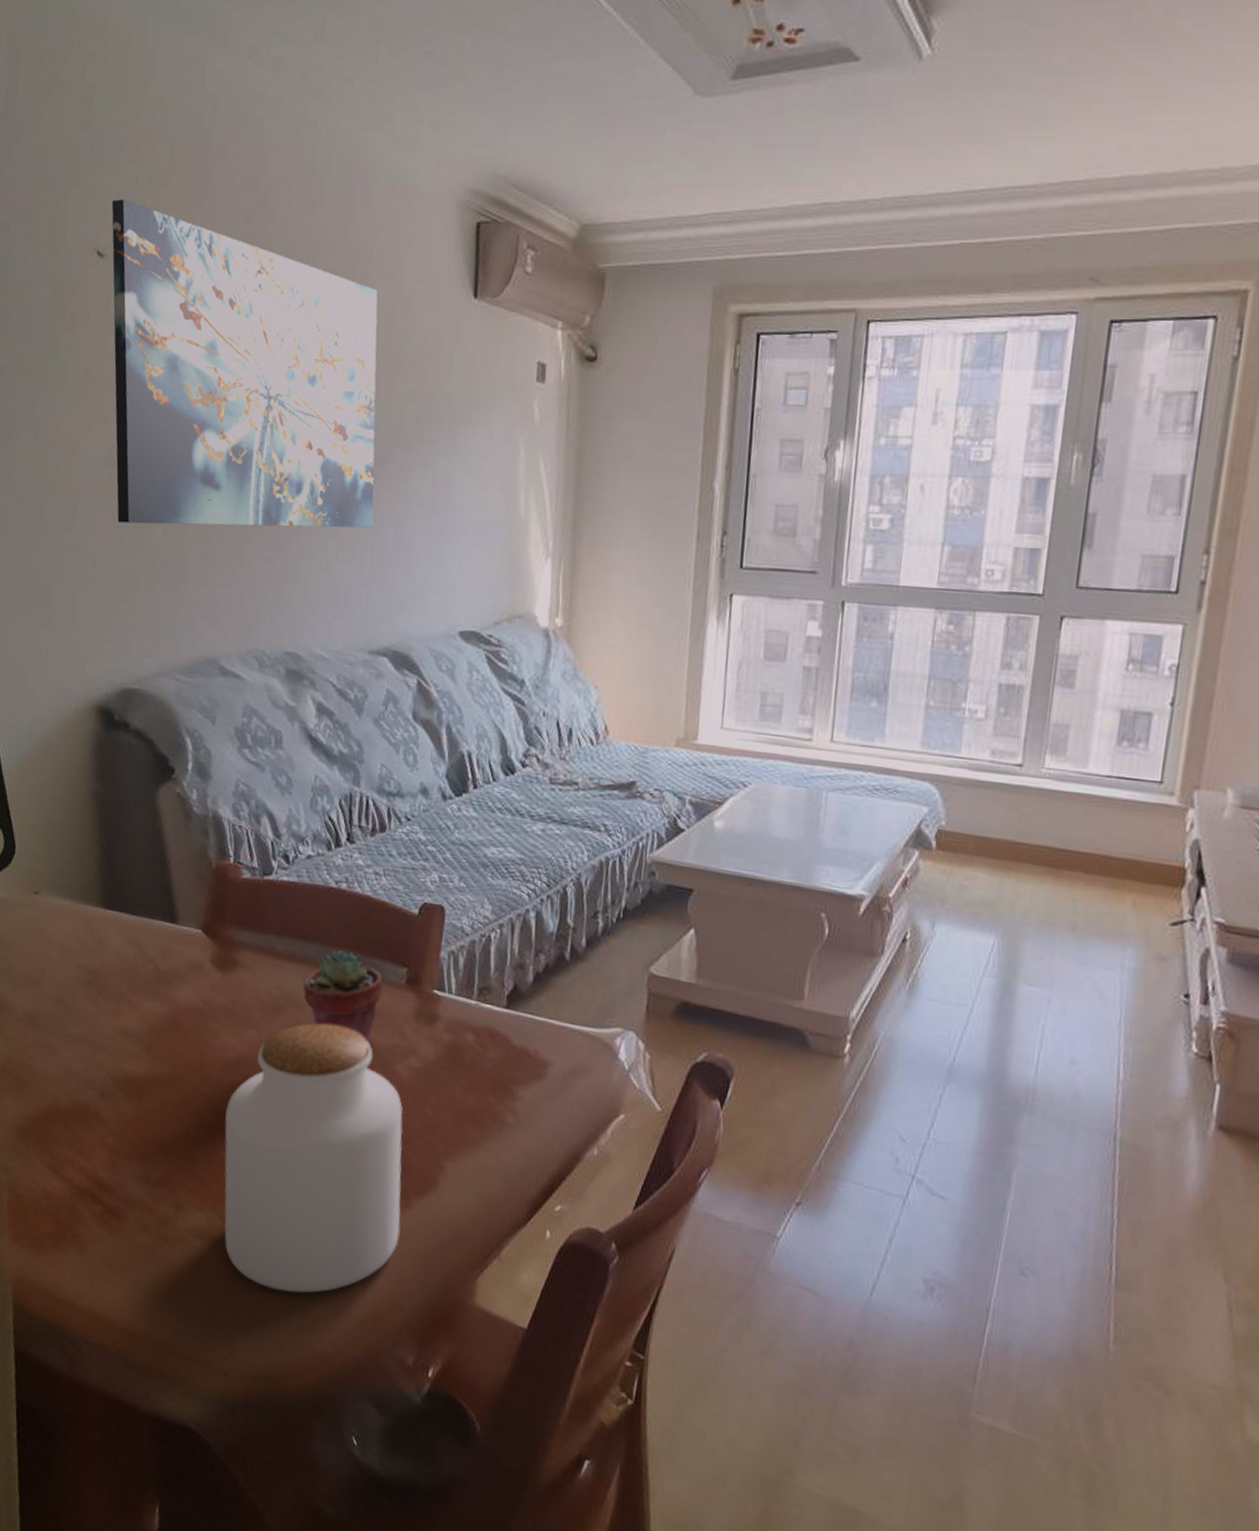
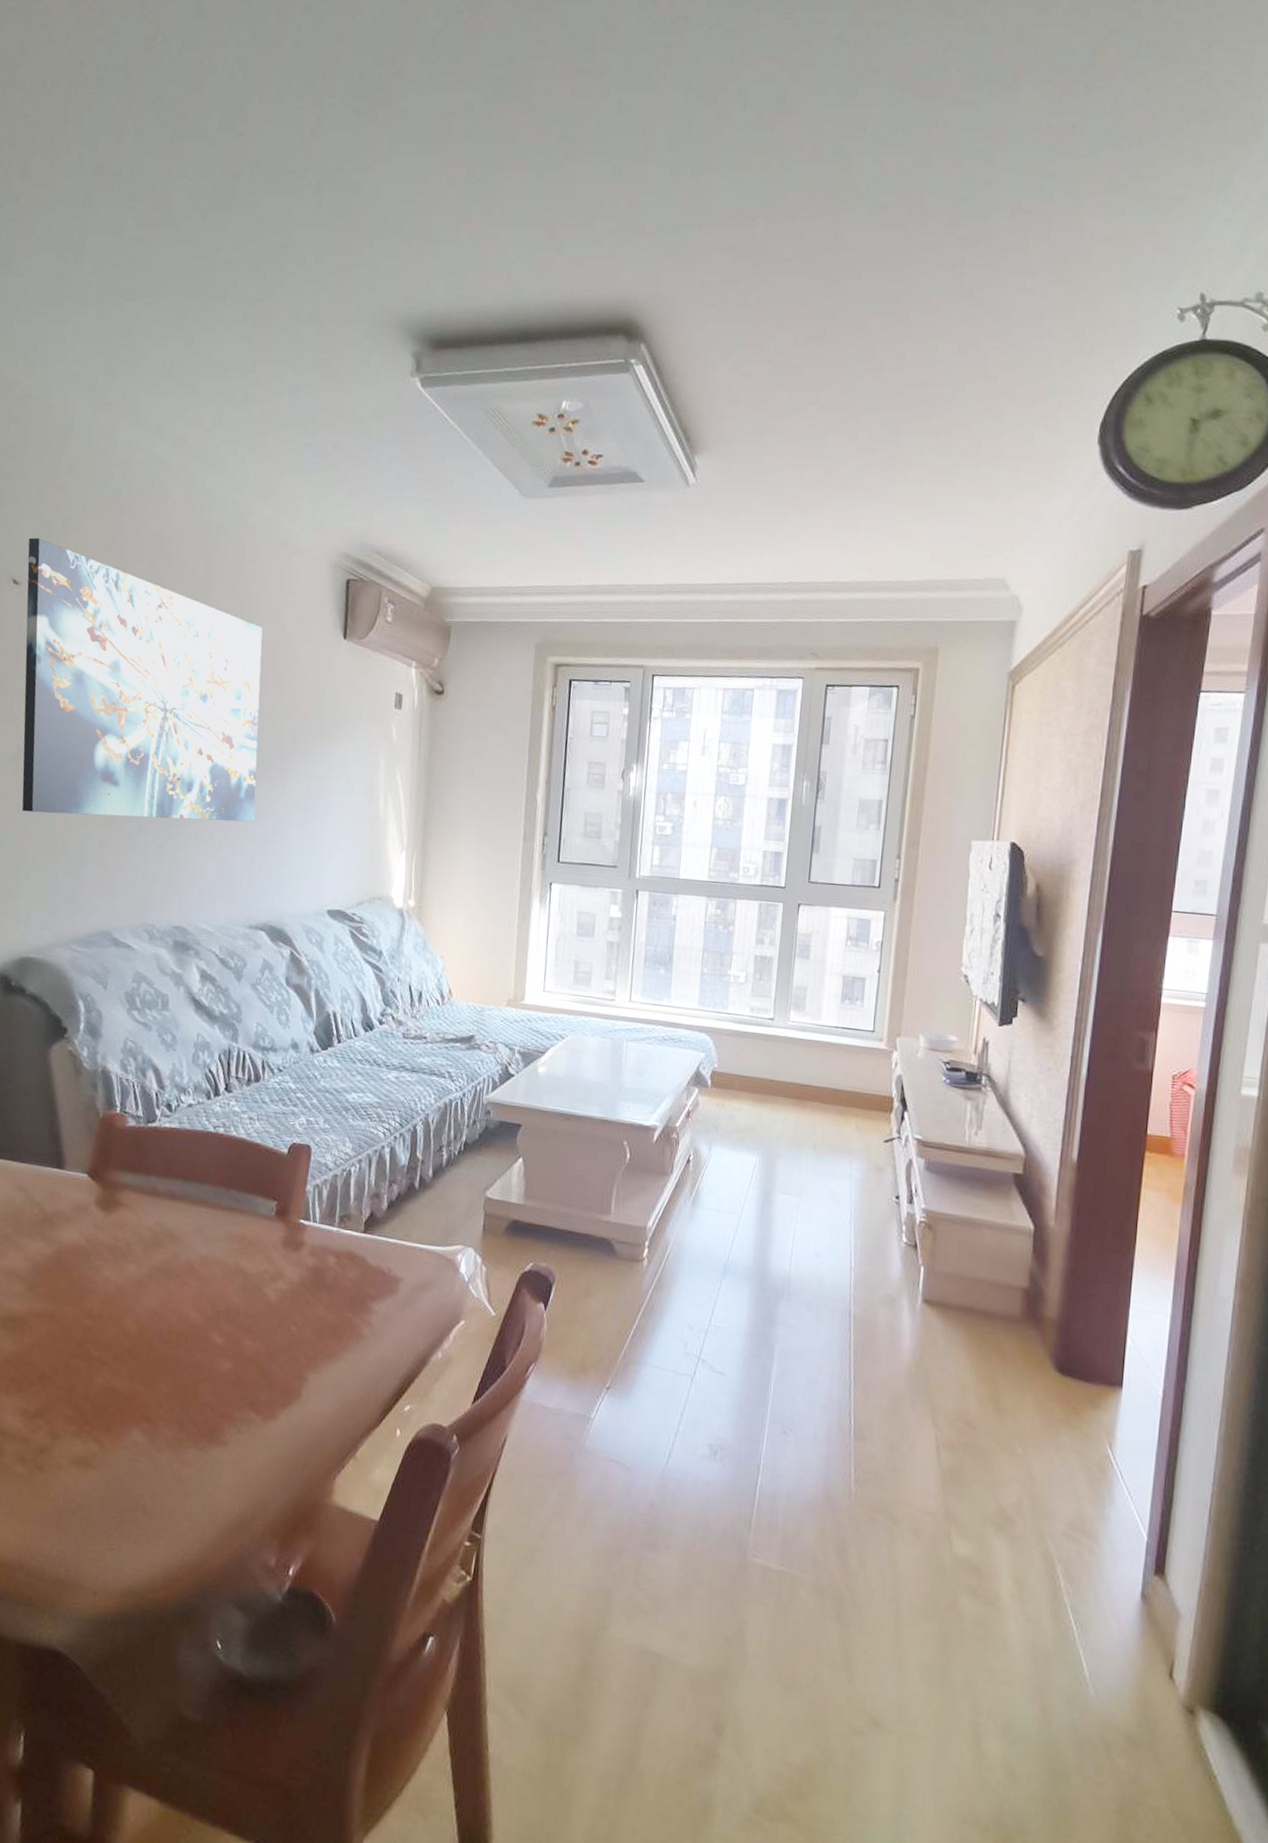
jar: present [224,1023,404,1293] -> none [99,1254,271,1509]
potted succulent: present [302,950,383,1045] -> none [181,1188,255,1272]

